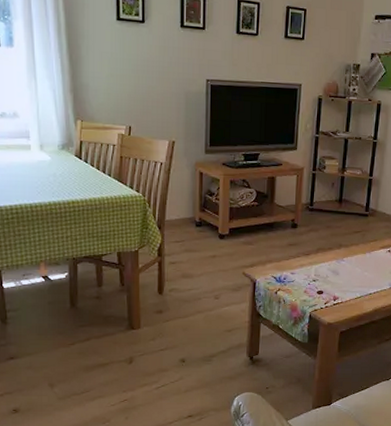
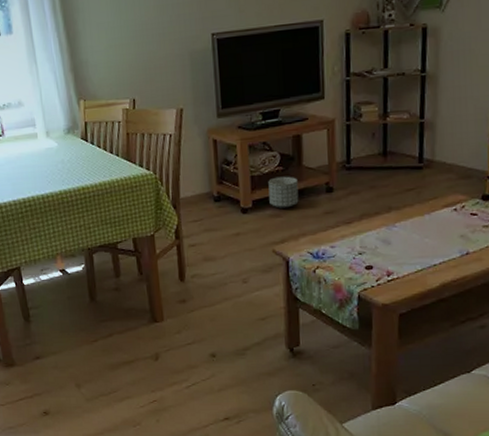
planter: none [244,210,269,238] -> present [268,176,299,208]

